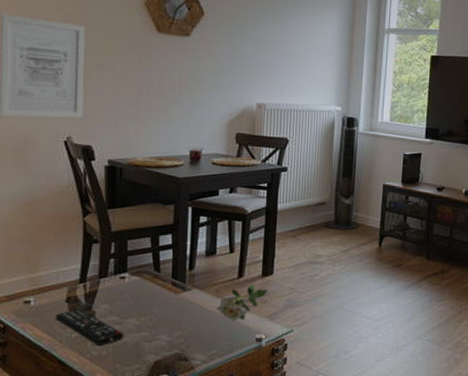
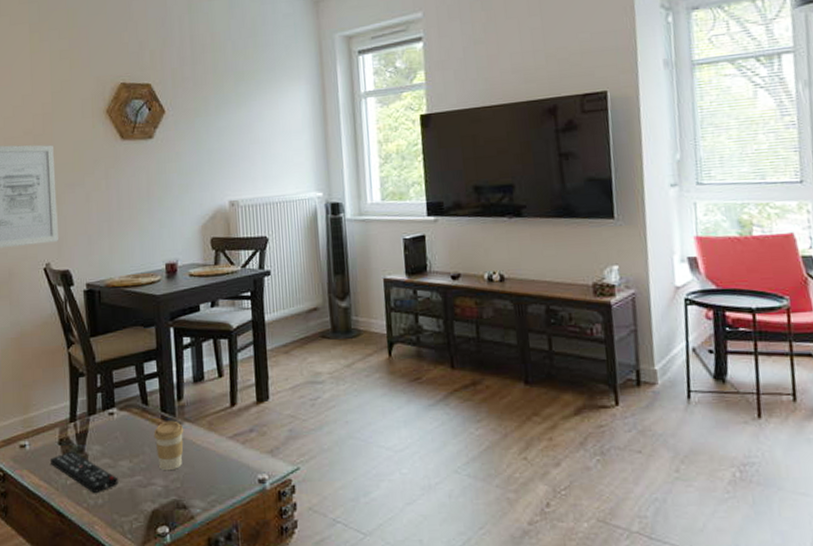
coffee cup: none [162,287,193,329] -> present [153,420,184,471]
flower: present [216,285,268,322] -> none [211,414,266,460]

